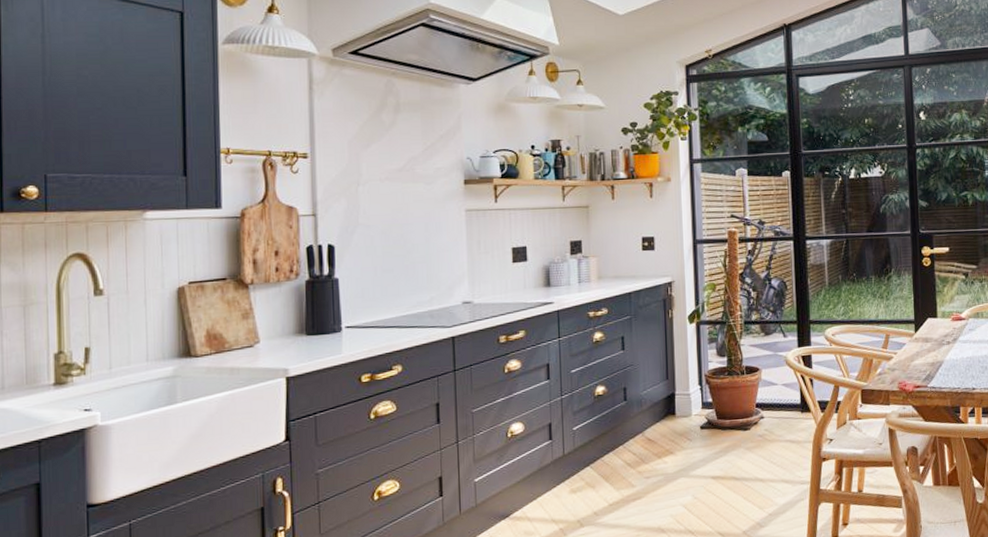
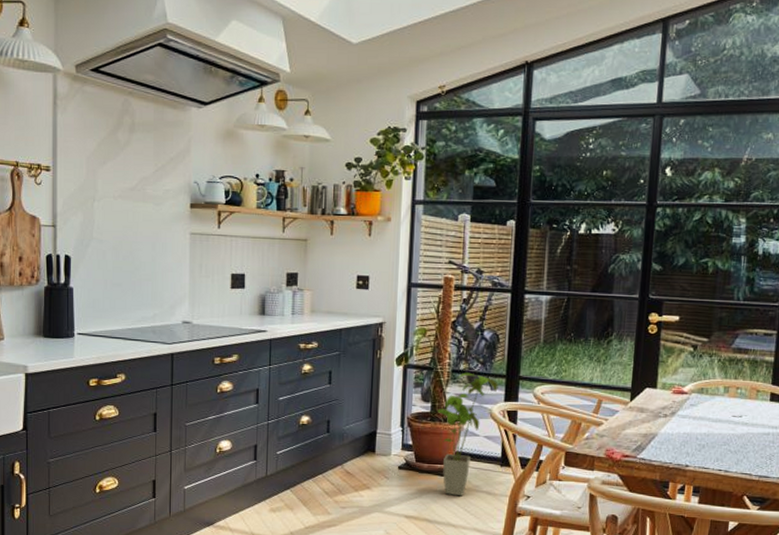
house plant: none [734,322,791,449] -> present [438,372,498,497]

